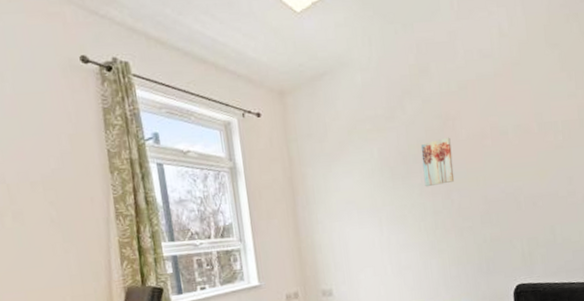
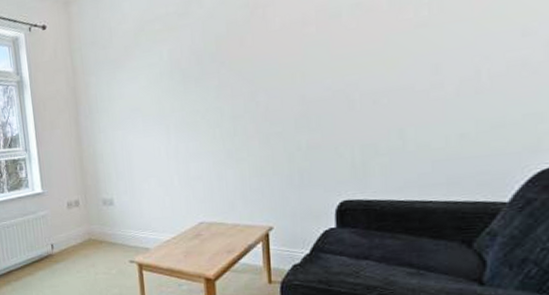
wall art: present [420,137,455,187] -> none [219,28,262,89]

